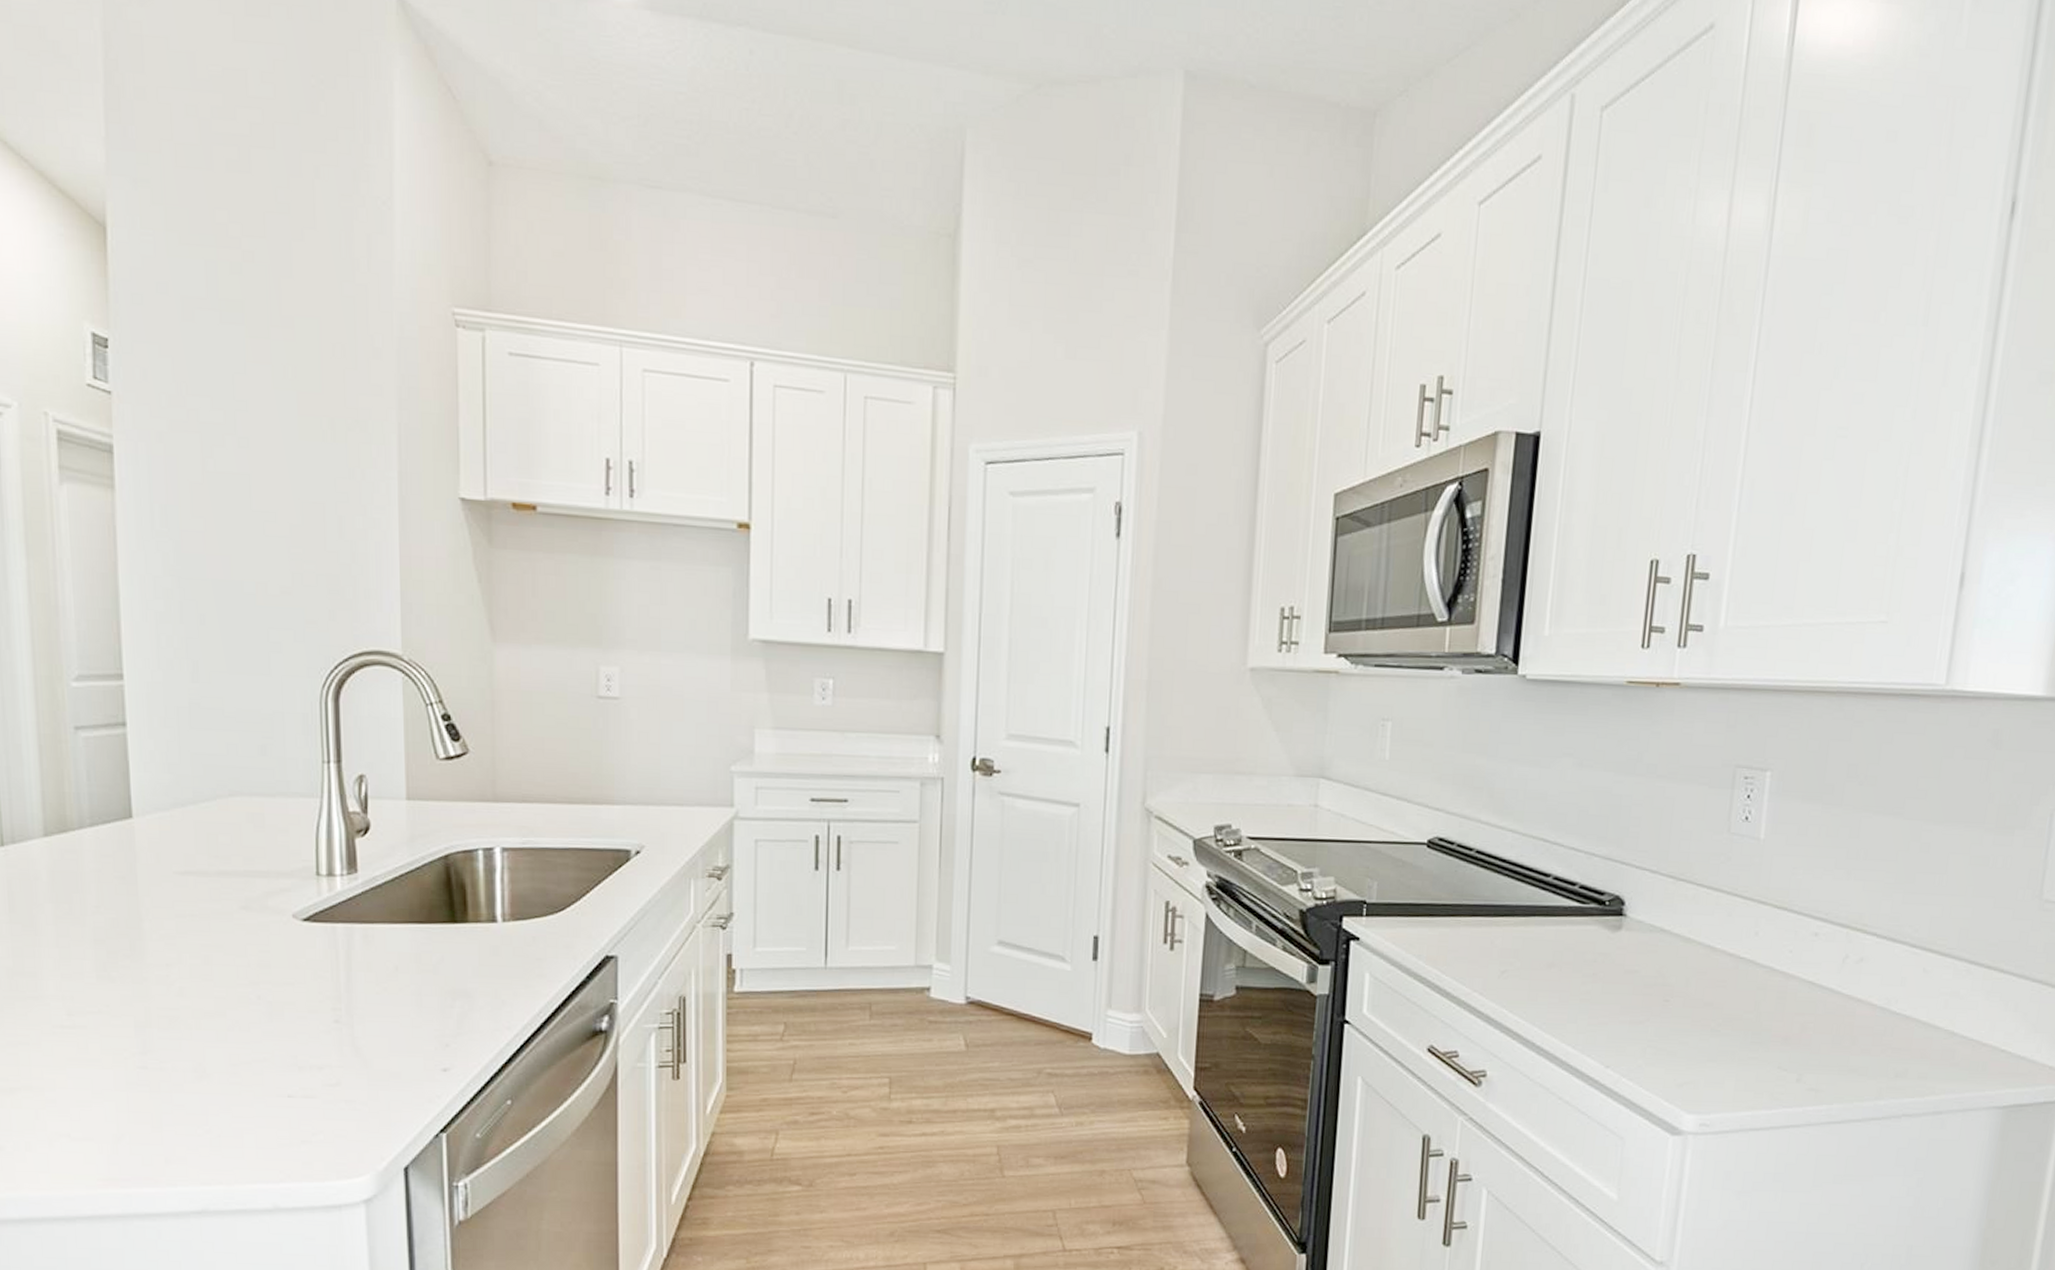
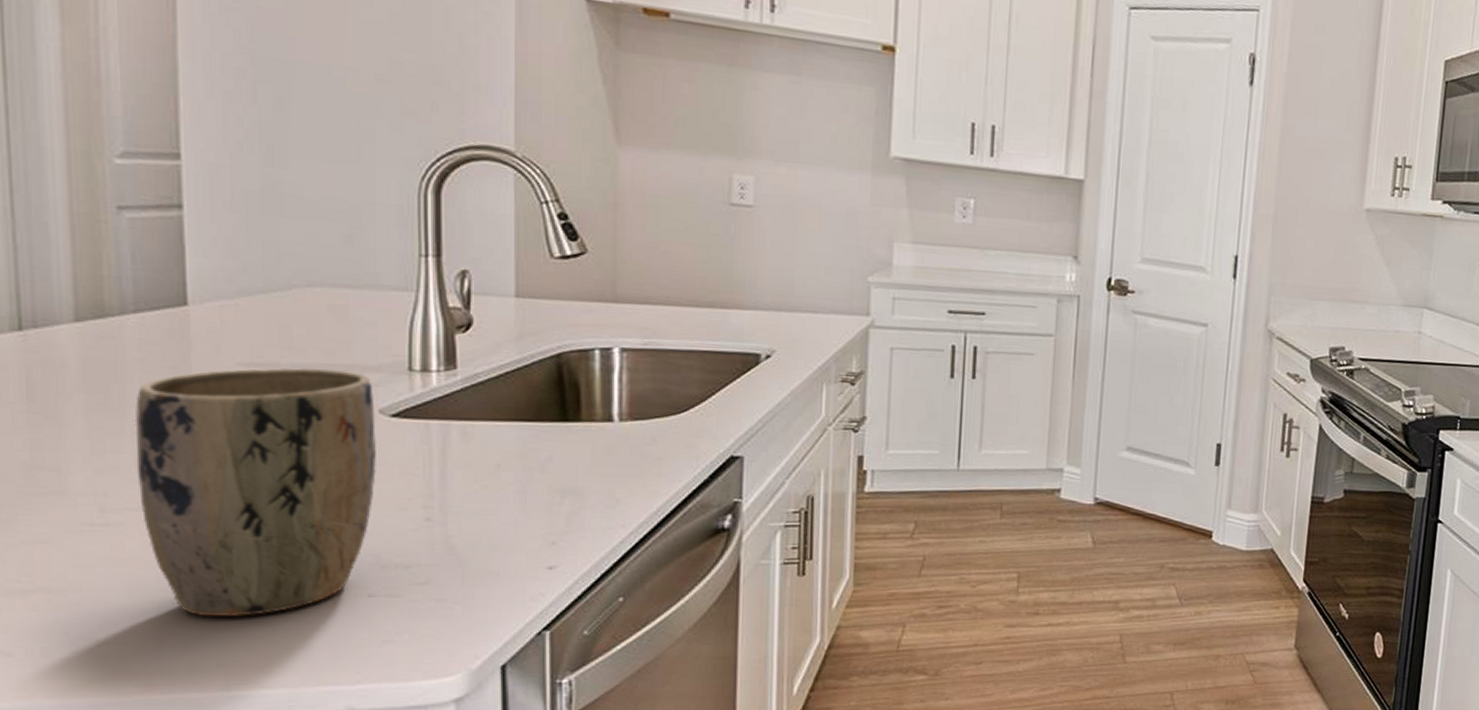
plant pot: none [93,874,292,1116] -> present [134,367,376,617]

